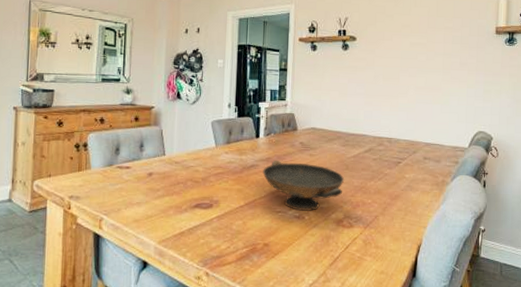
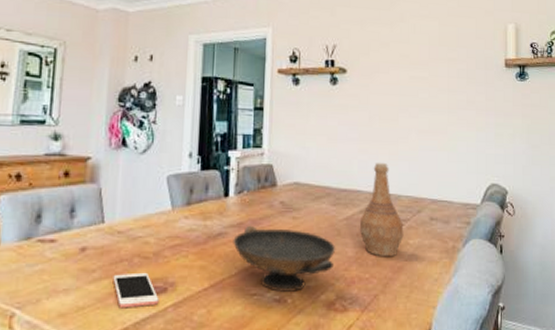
cell phone: none [172,192,207,218] -> present [113,272,159,309]
vase: none [364,112,401,187] -> present [359,162,404,257]

